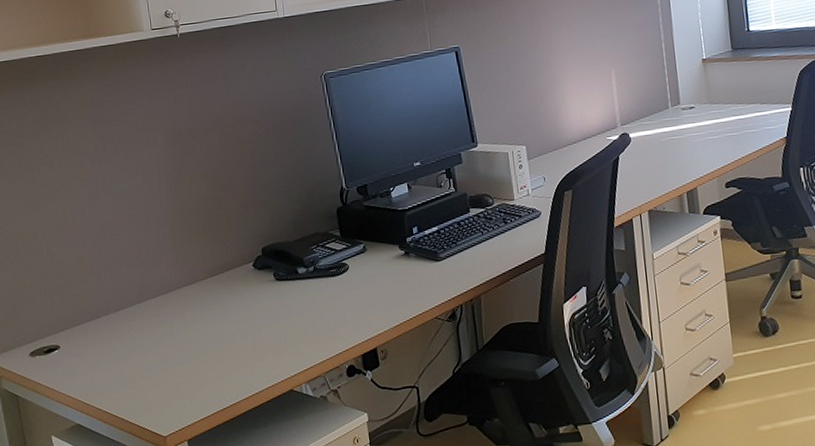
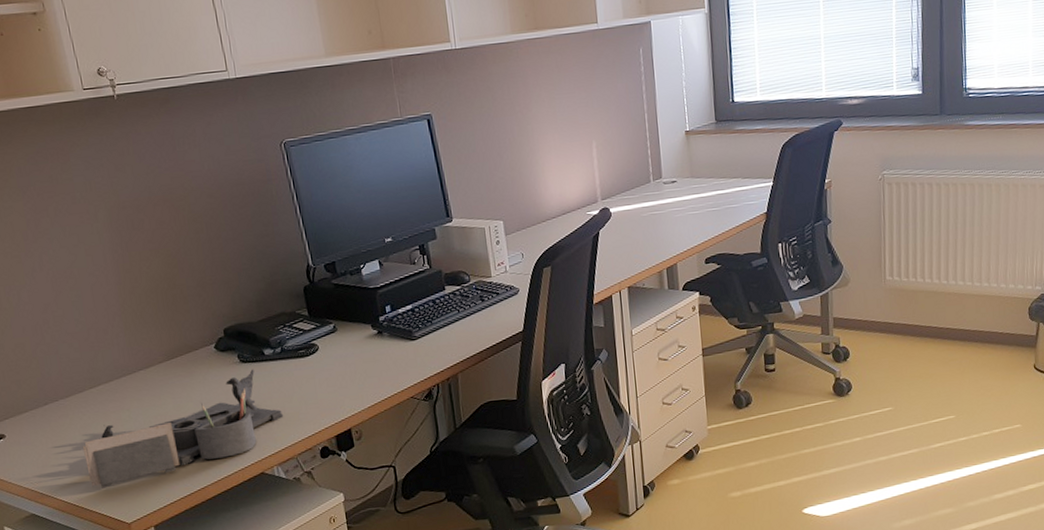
desk organizer: none [127,287,314,401] -> present [82,369,284,489]

